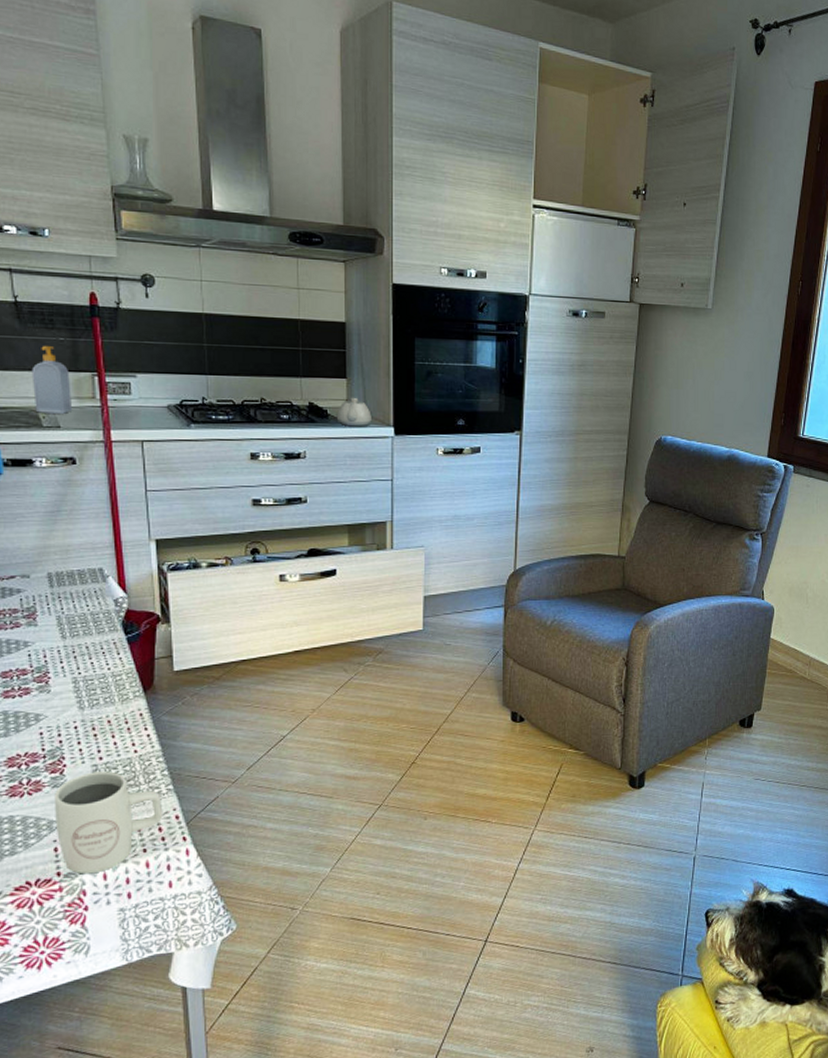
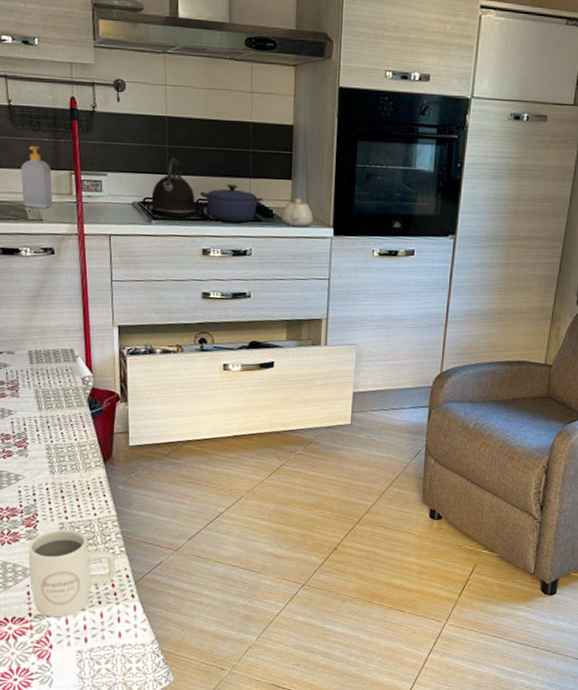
kettle: none [187,357,241,421] -> present [149,158,196,218]
cooking pot: none [244,383,316,425] -> present [199,184,263,224]

